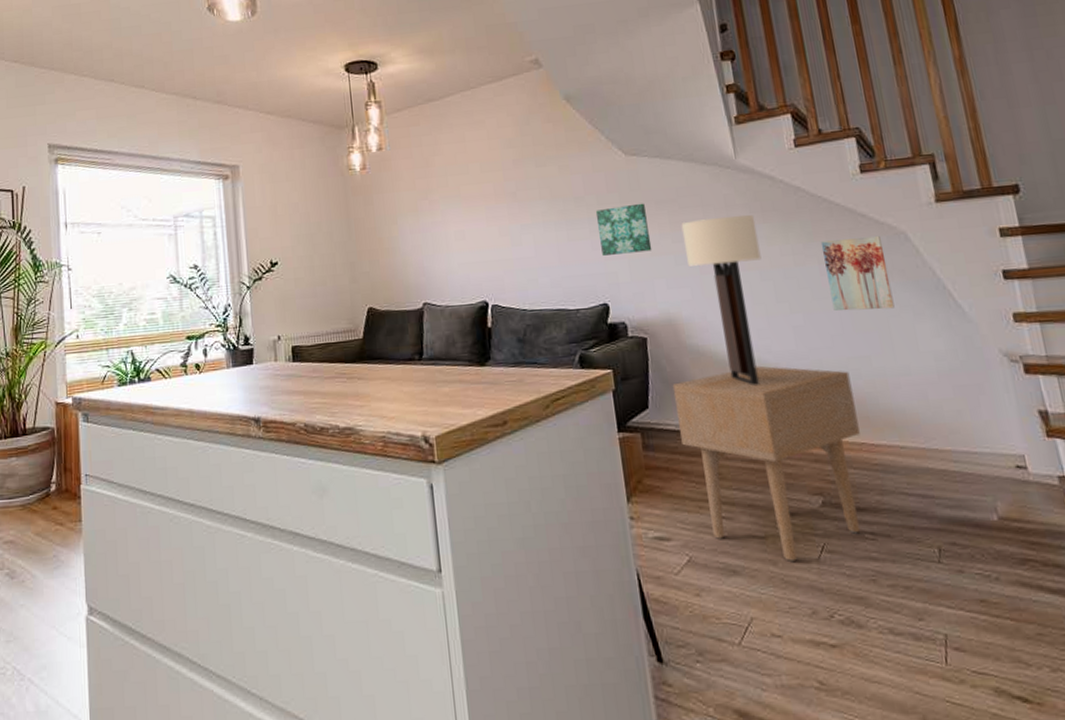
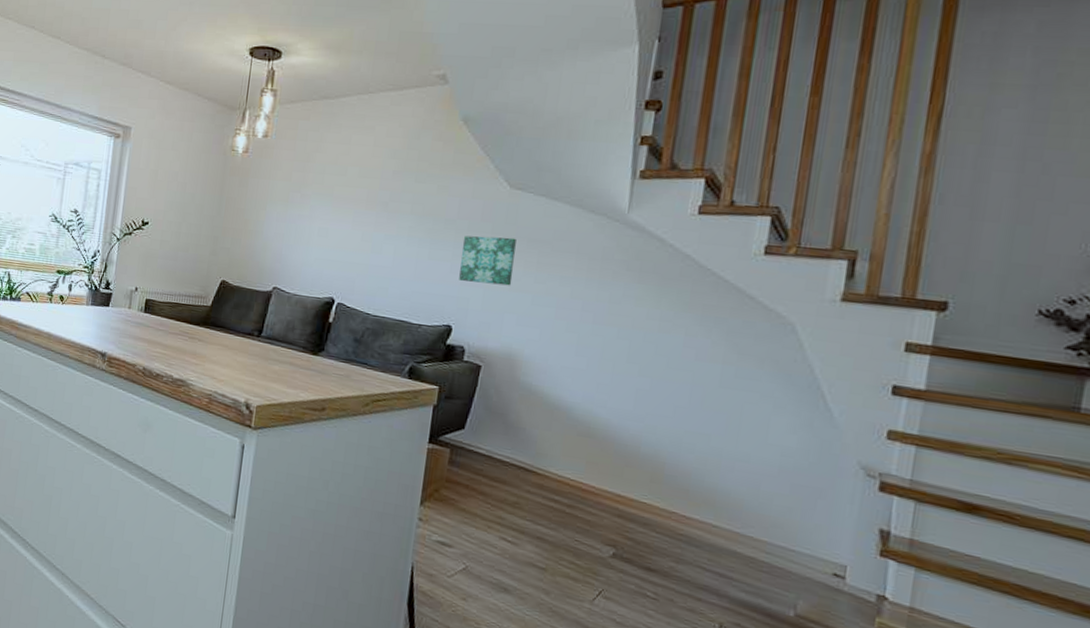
side table: present [672,365,861,561] -> none [488,412,682,597]
table lamp: present [681,215,762,386] -> none [544,265,630,434]
wall art: present [820,235,895,311] -> none [686,314,764,396]

